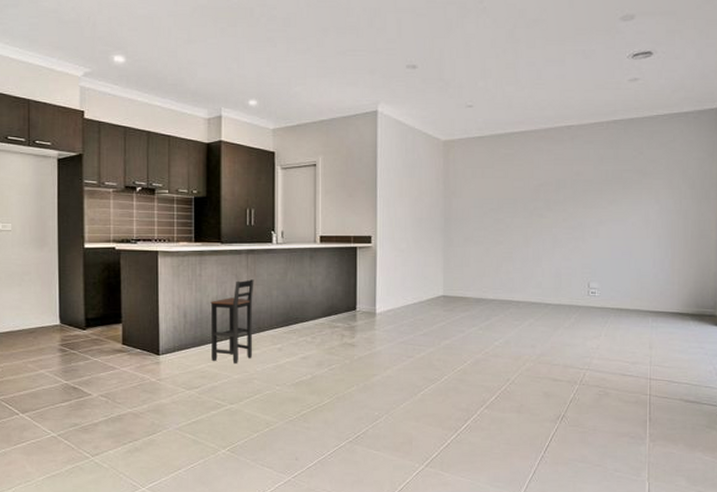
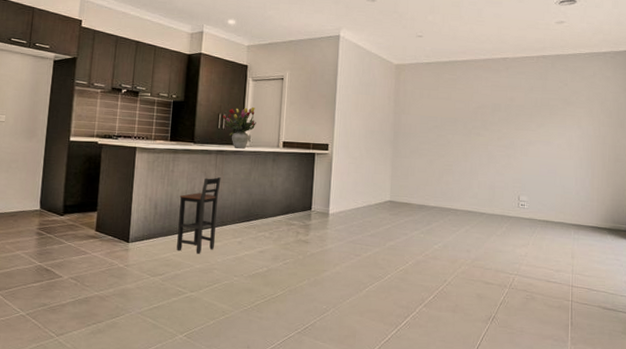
flower arrangement: none [251,198,289,246] -> present [222,106,256,149]

